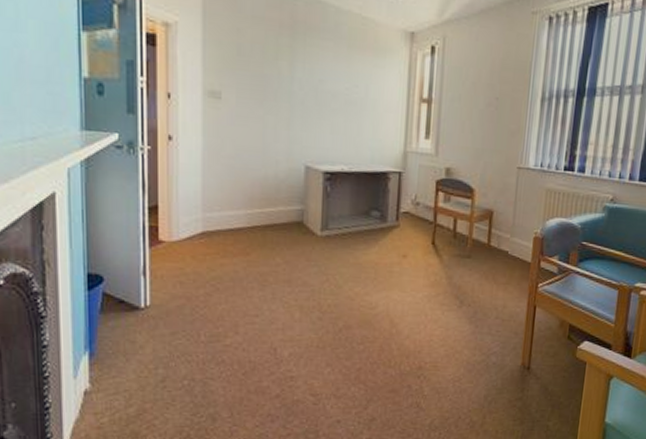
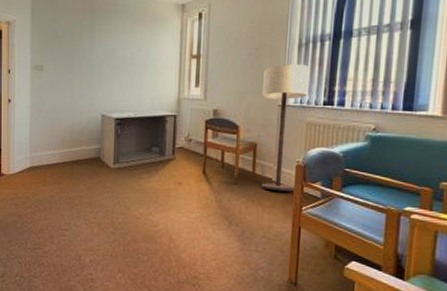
floor lamp: none [496,120,552,267] -> present [261,64,310,192]

